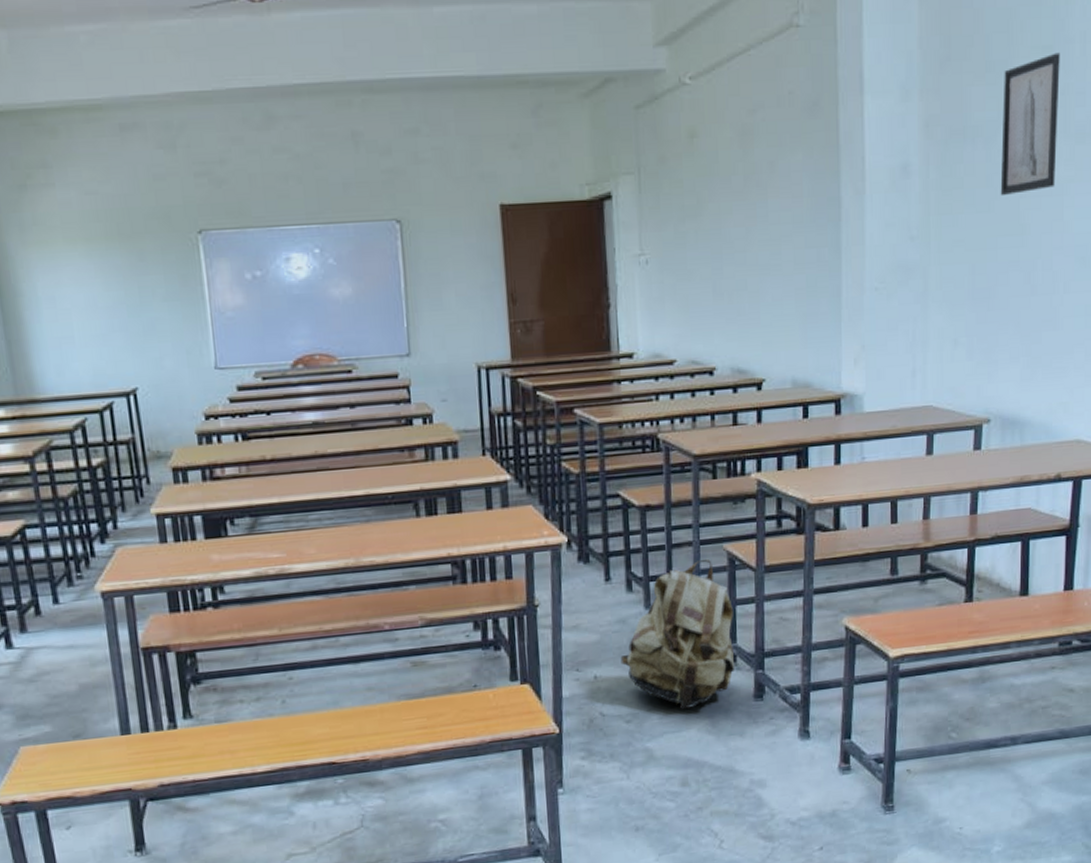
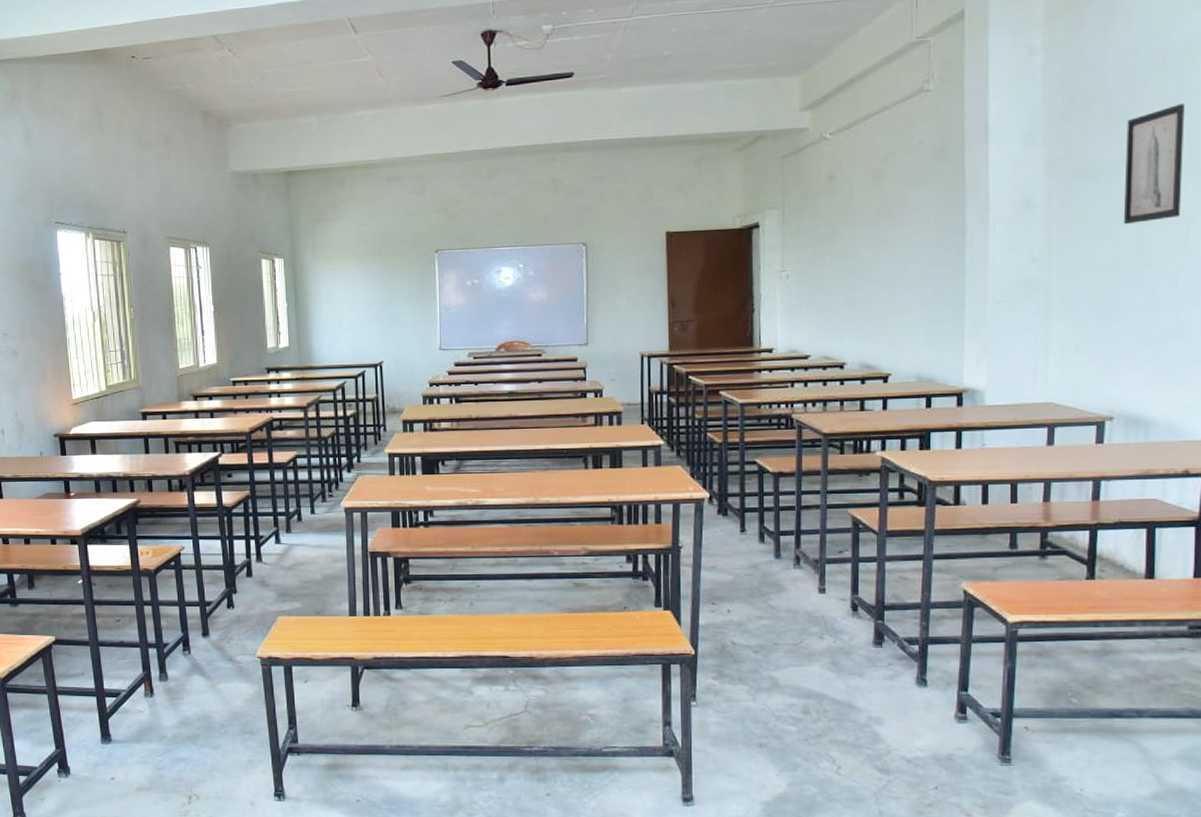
backpack: present [620,558,735,709] -> none [751,520,857,646]

